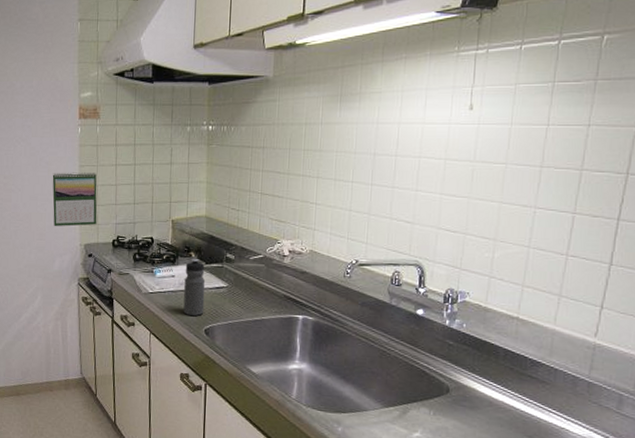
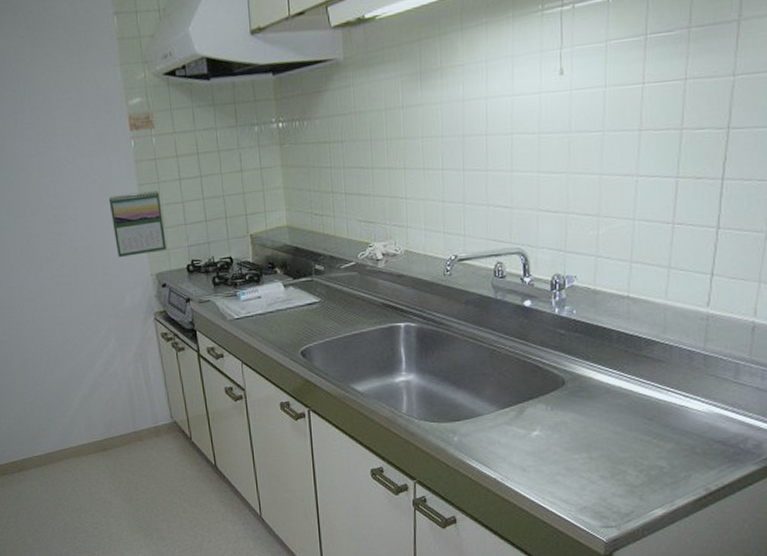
water bottle: present [183,259,206,316] -> none [271,275,298,338]

